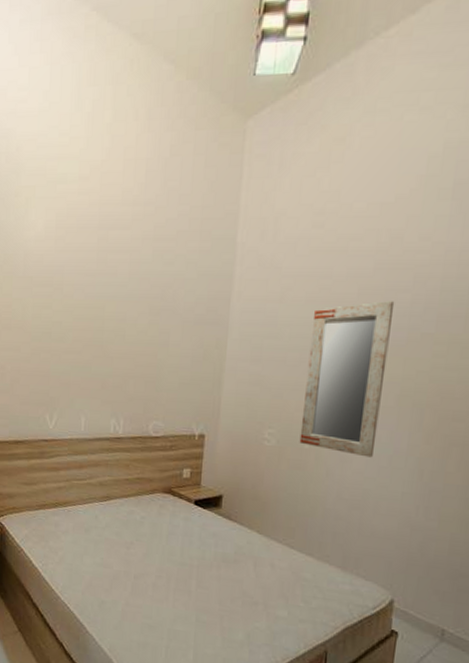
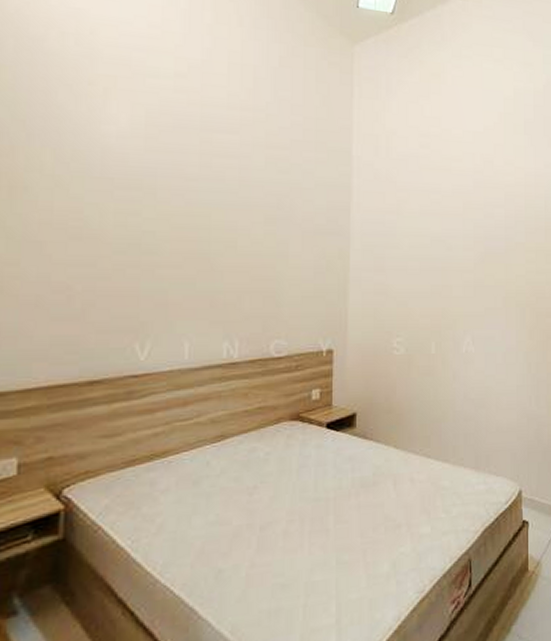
home mirror: present [299,301,395,458] -> none [426,215,493,357]

